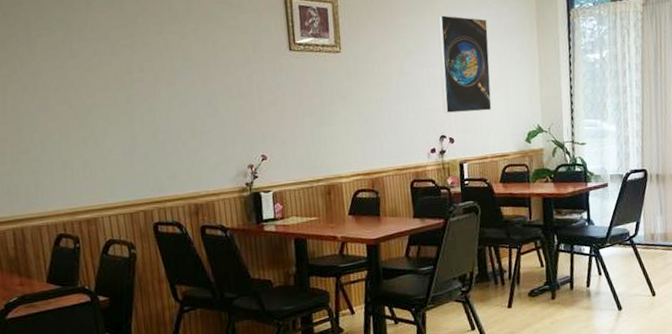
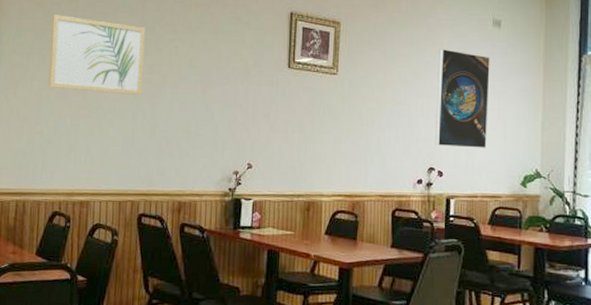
wall art: none [13,15,135,101] -> present [48,14,145,96]

